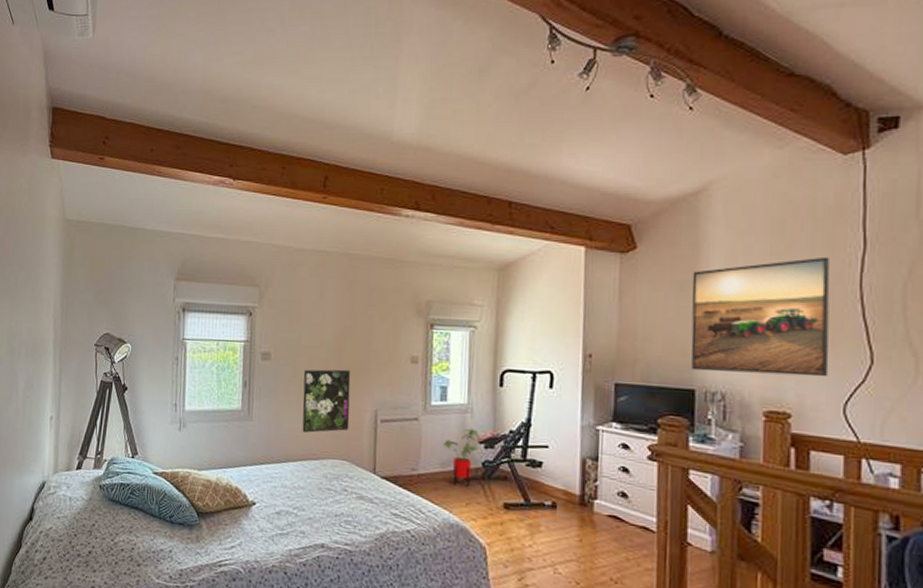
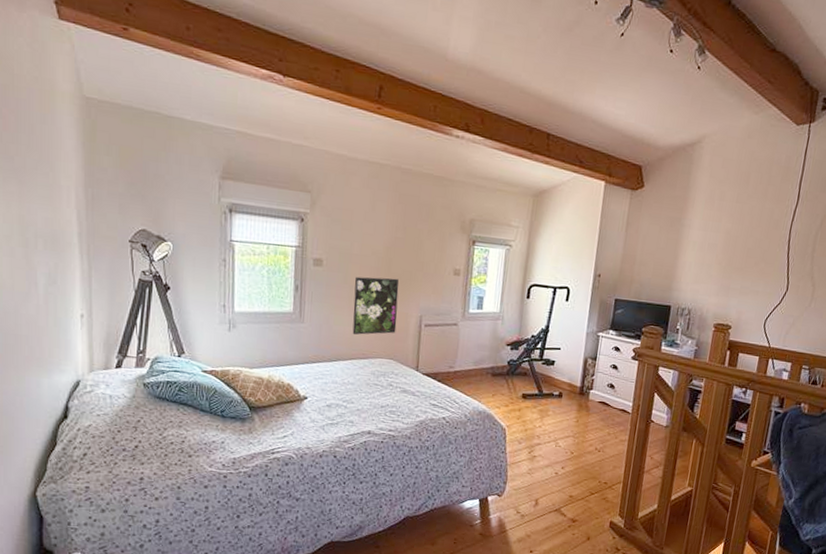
house plant: present [444,428,479,488] -> none [477,333,507,382]
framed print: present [691,256,831,377] -> none [671,206,774,299]

